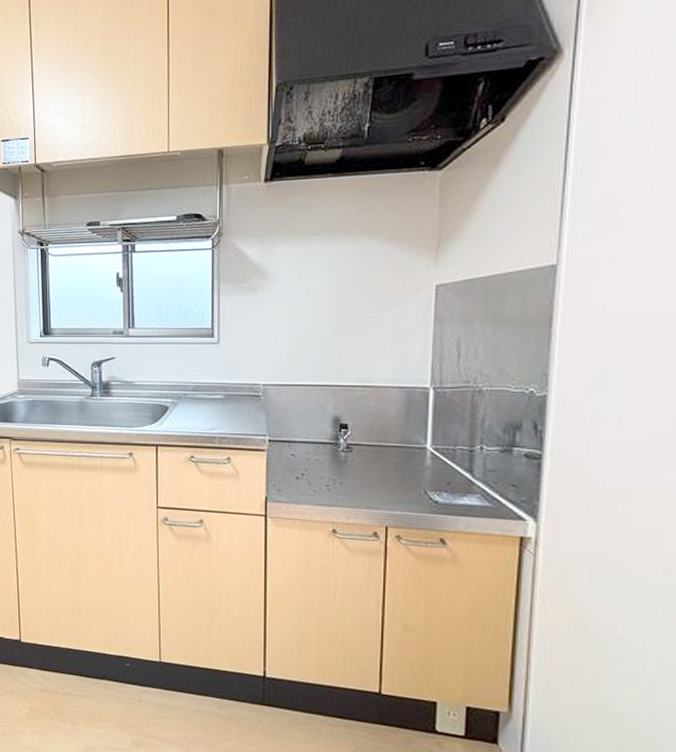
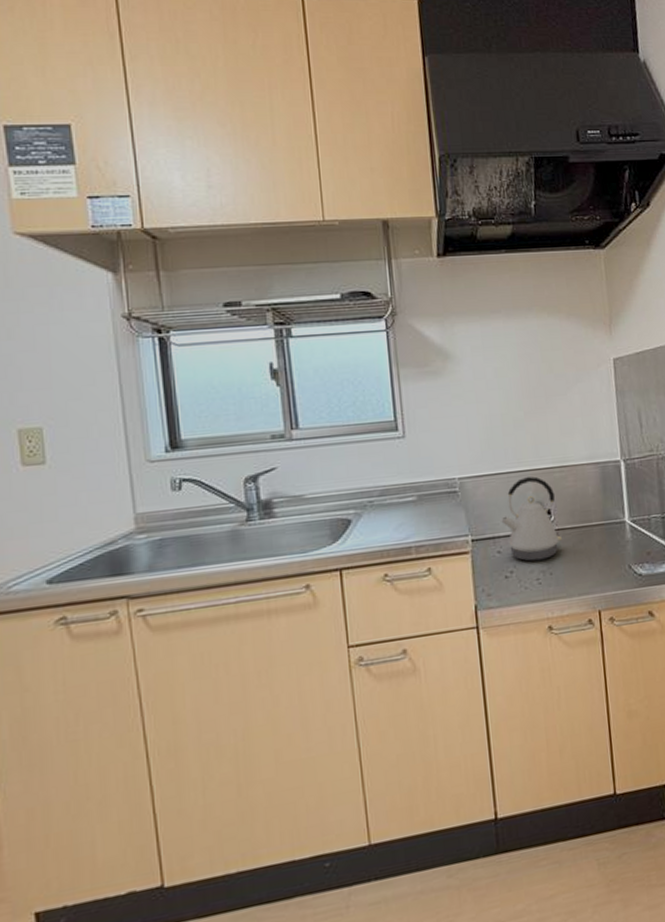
kettle: none [298,392,356,469] -> present [501,476,562,562]

